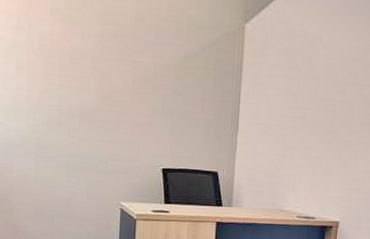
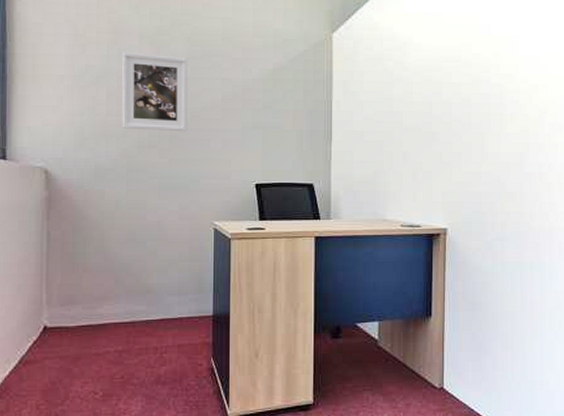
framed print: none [31,25,100,112] -> present [122,51,188,132]

